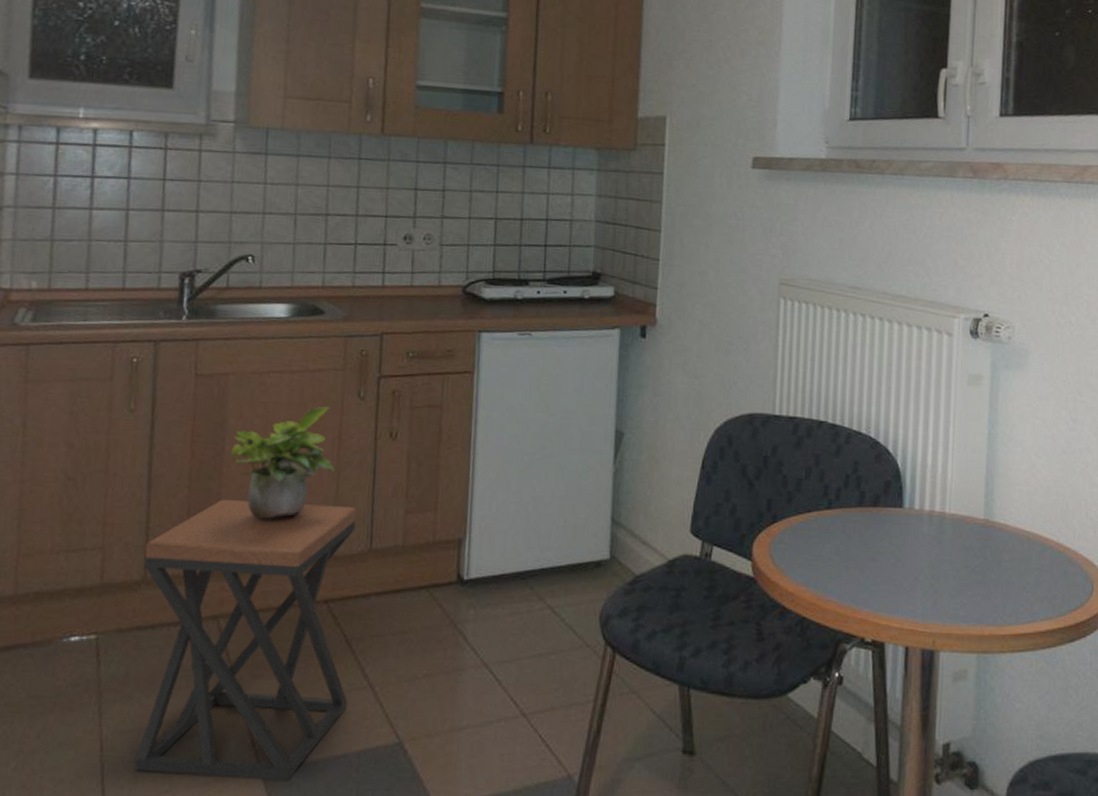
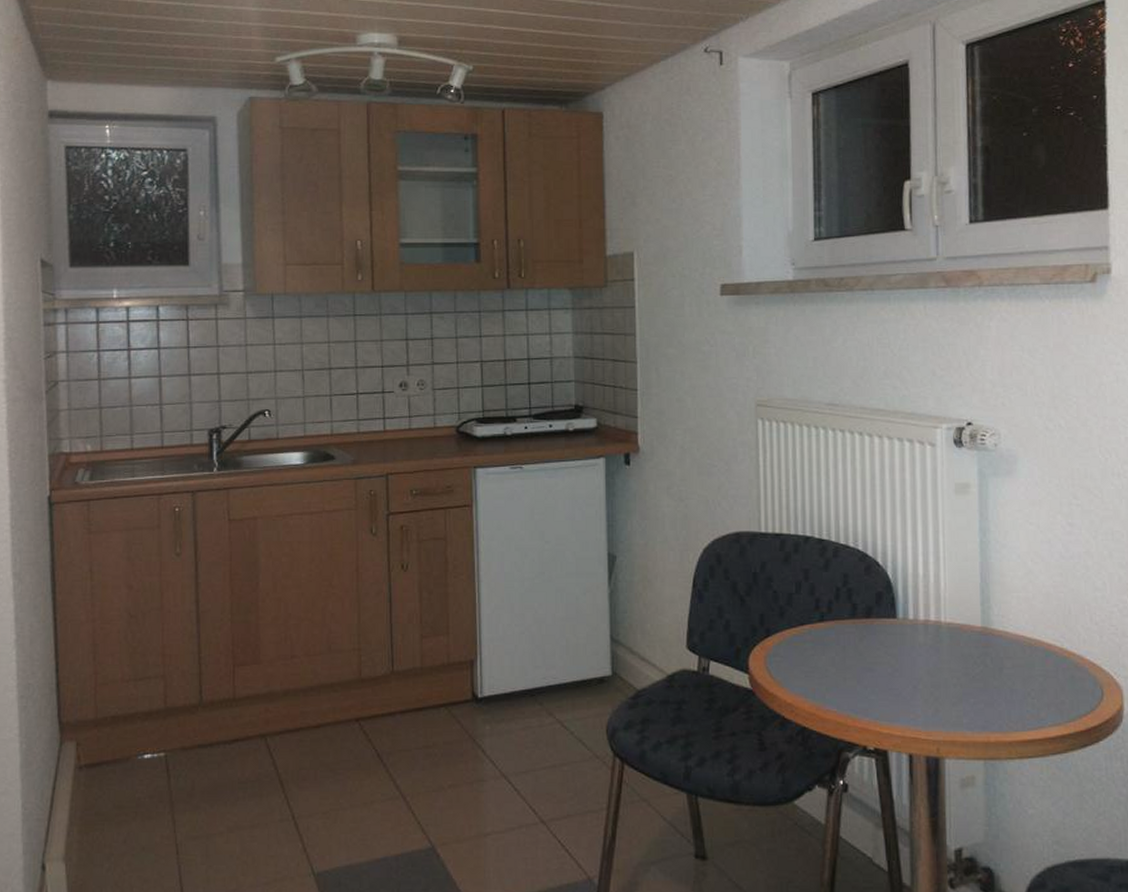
stool: present [134,499,357,781] -> none [199,630,383,881]
potted plant: present [231,406,335,519] -> none [265,544,356,647]

